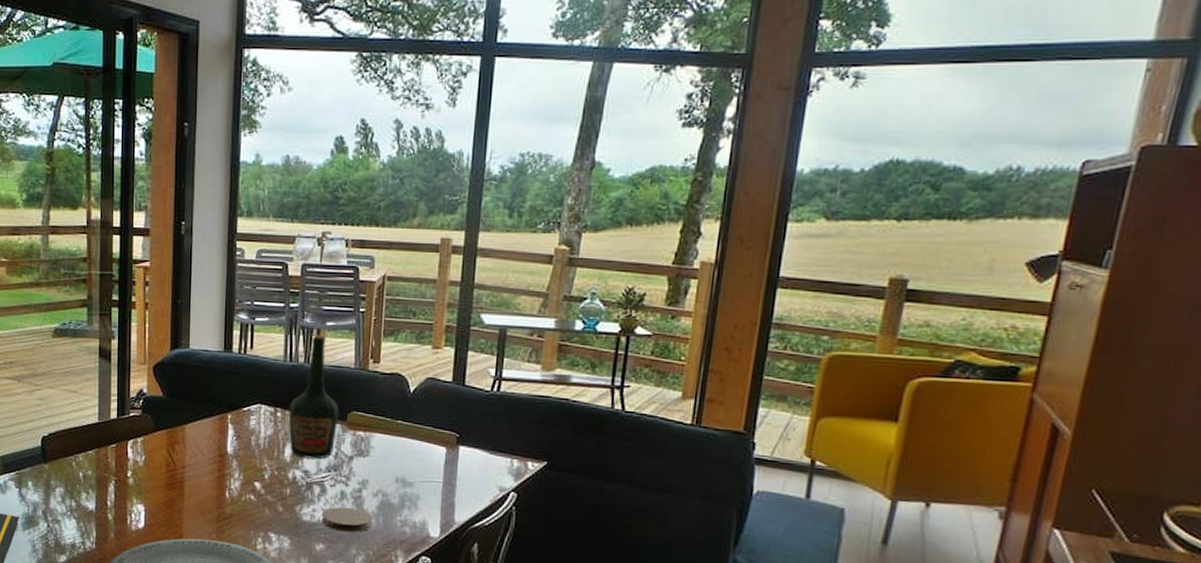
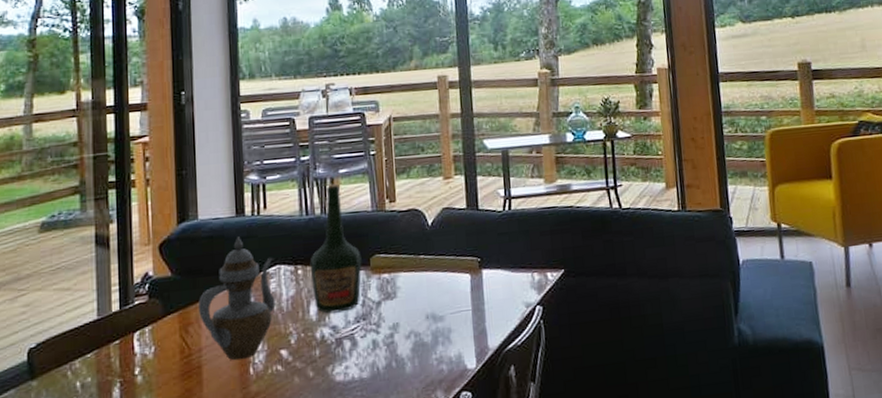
teapot: none [184,371,255,484] -> present [197,236,276,361]
coaster: present [321,507,373,533] -> none [355,355,409,385]

